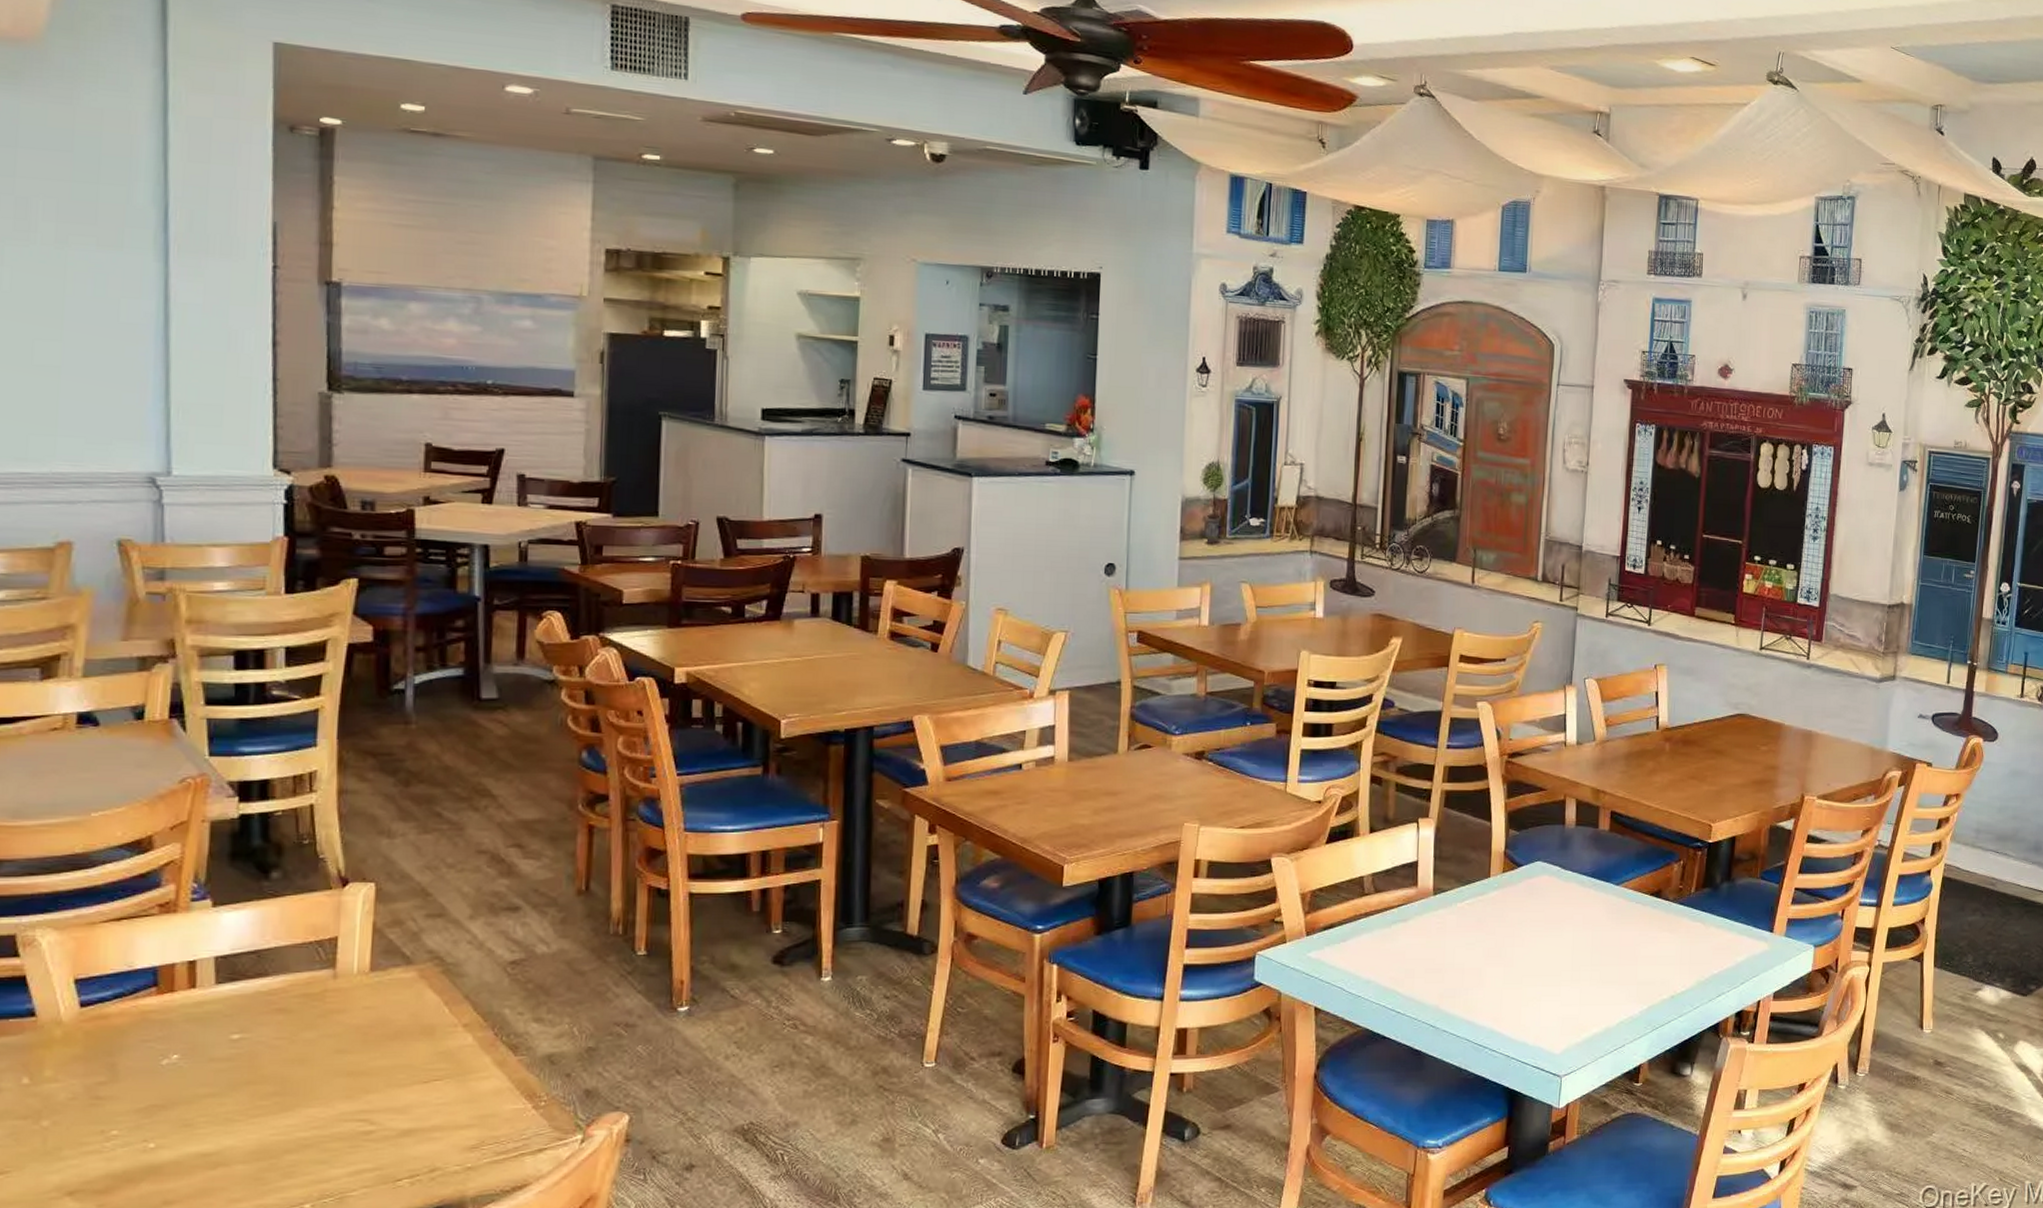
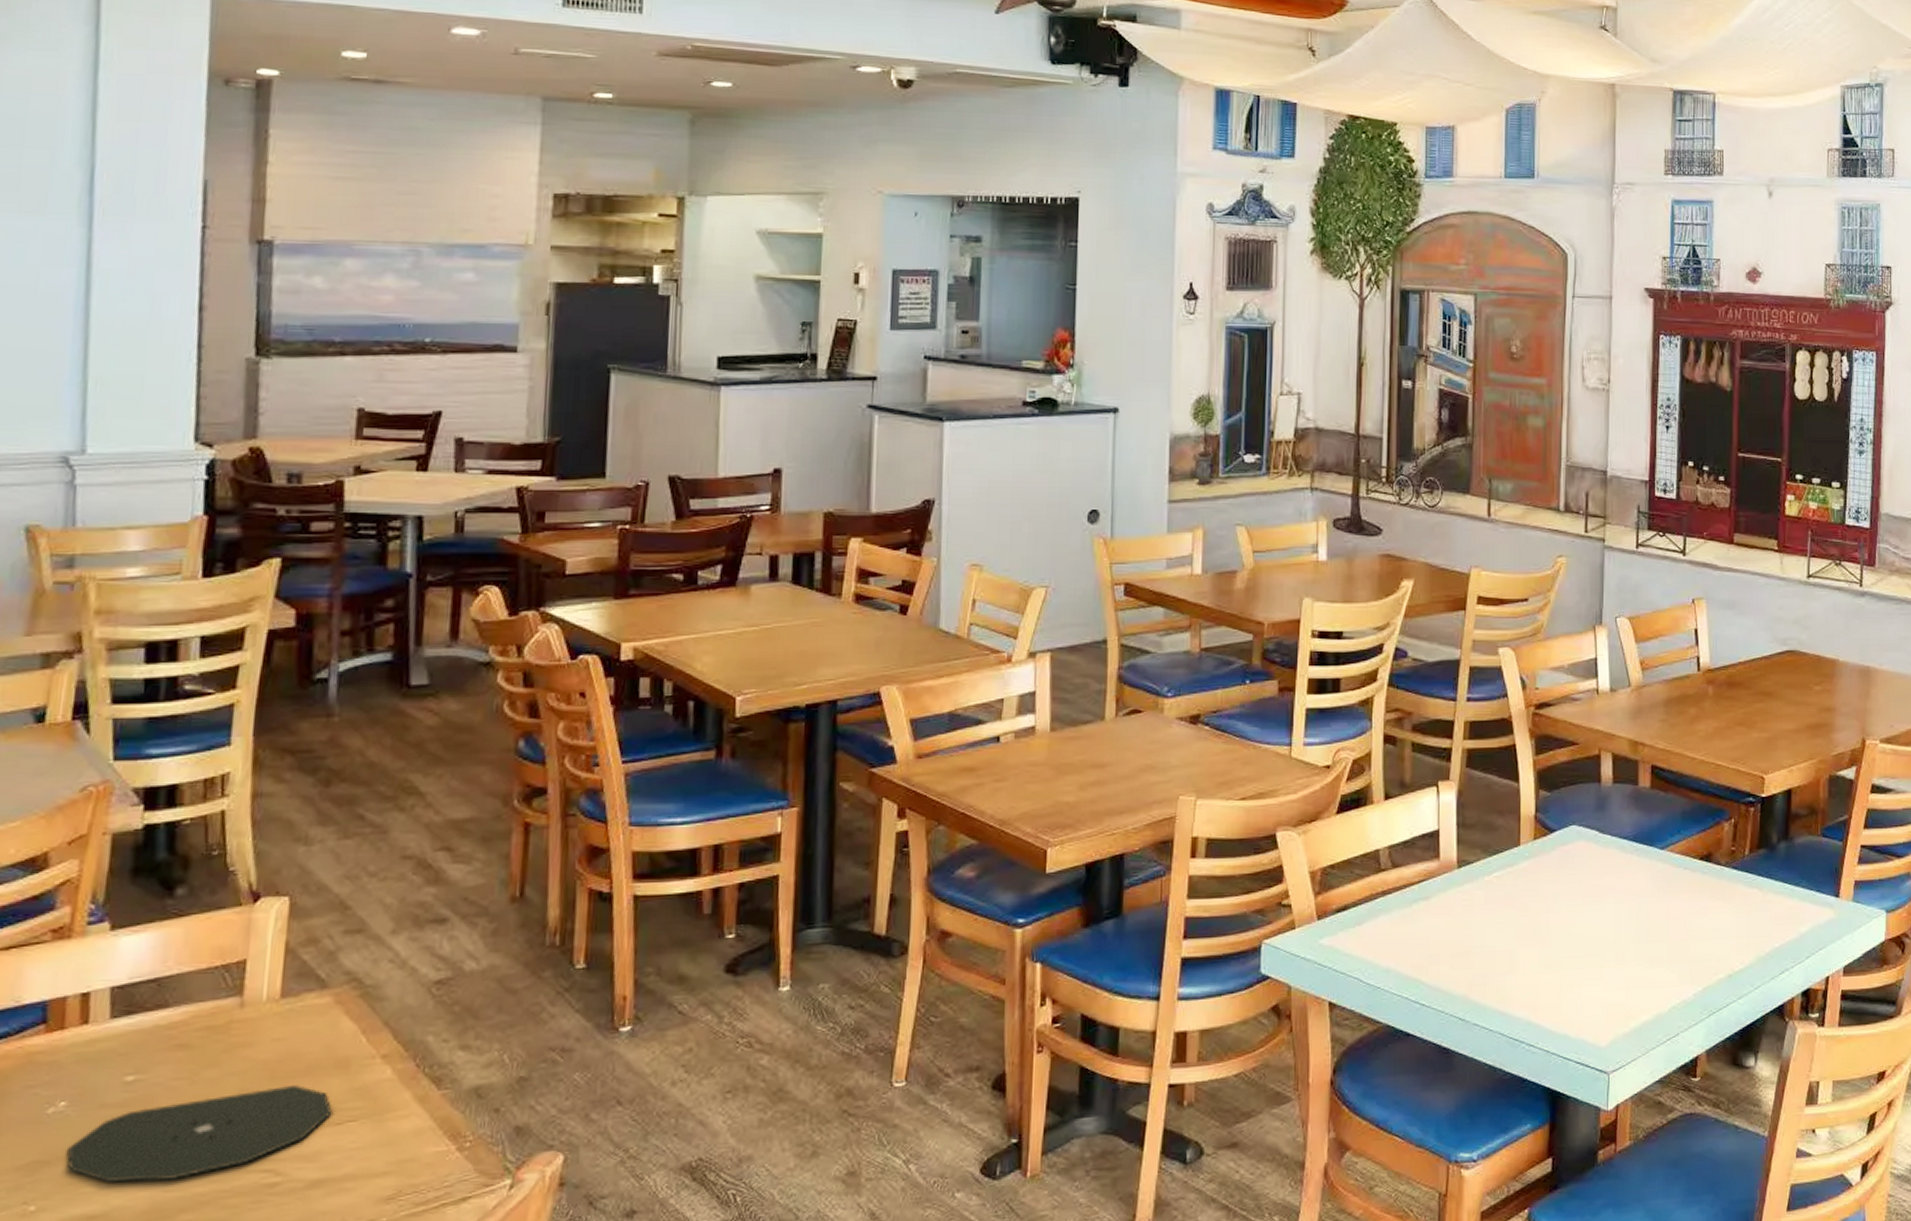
plate: none [182,1048,420,1126] -> present [67,1085,332,1182]

